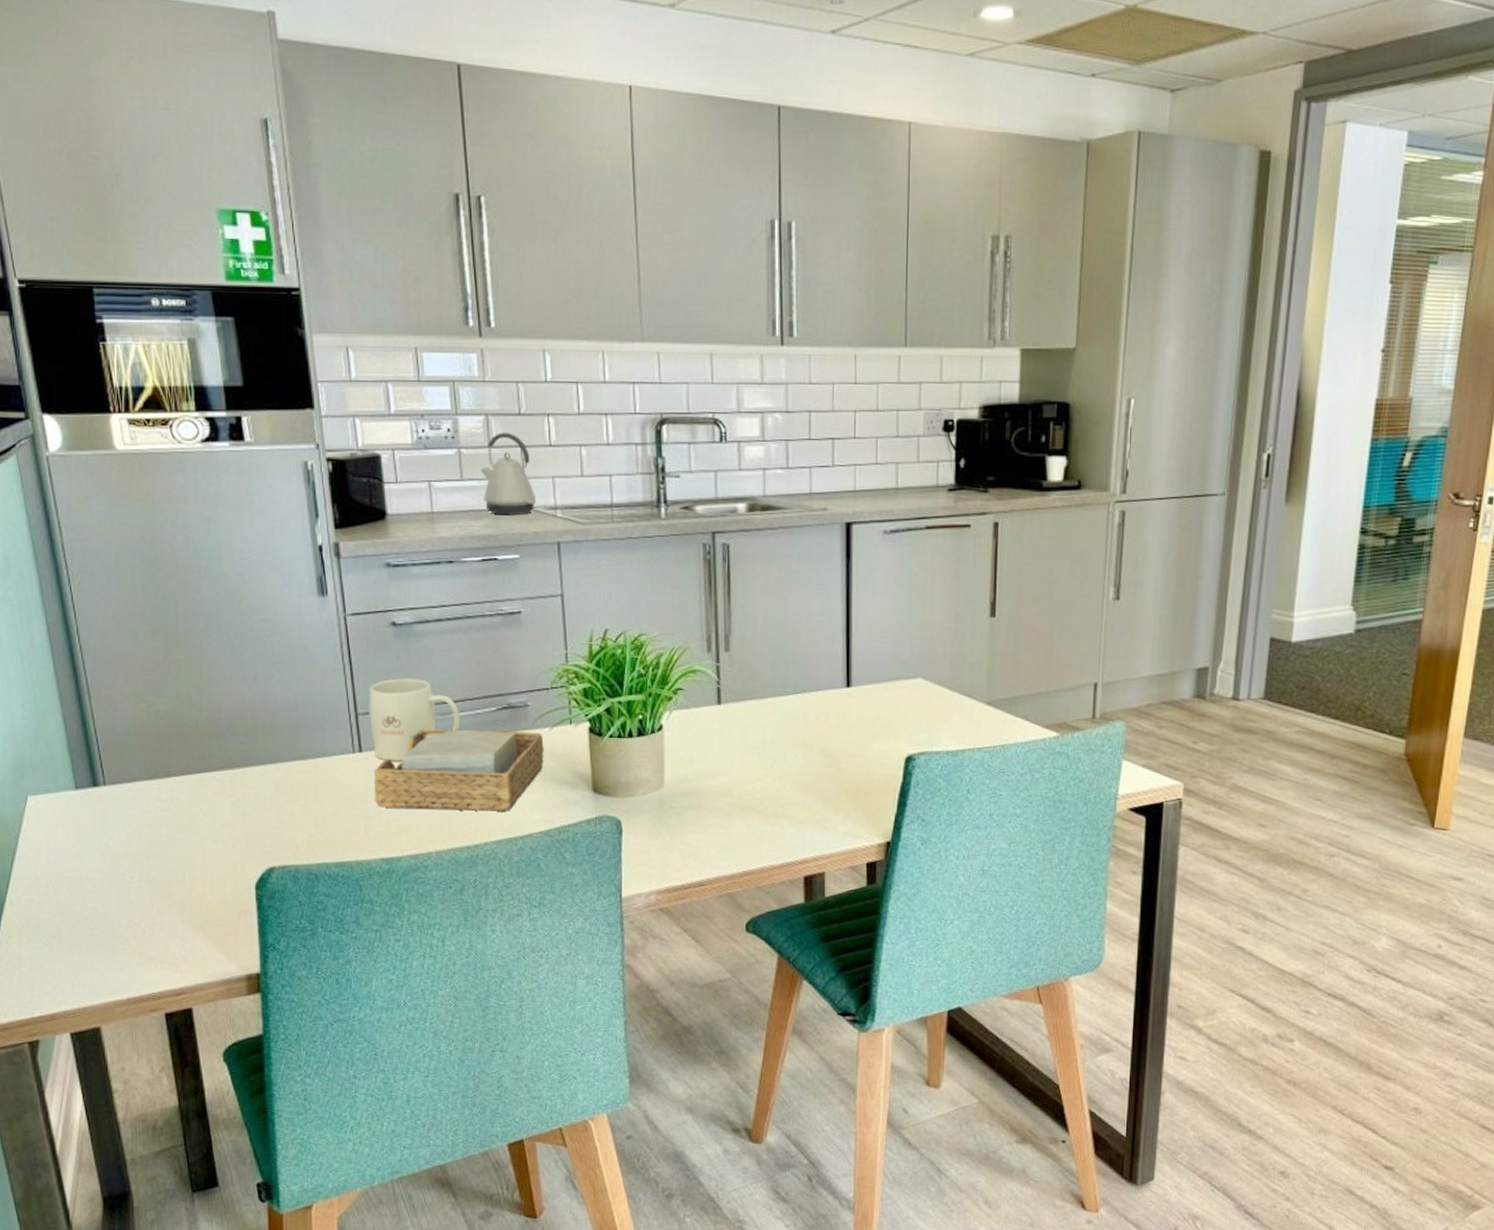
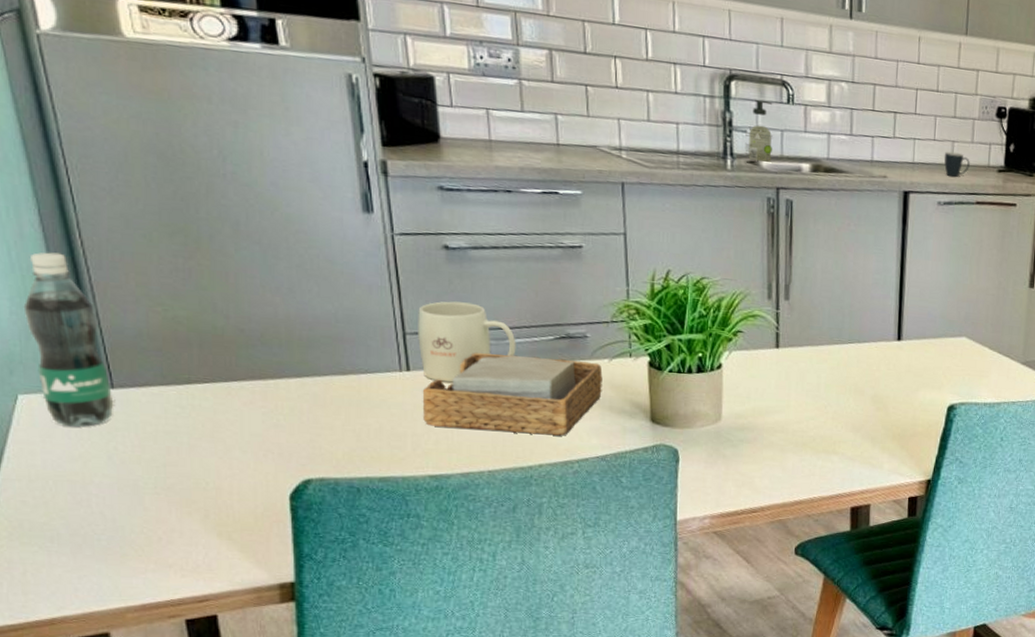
bottle: none [33,658,106,825] -> present [23,252,114,427]
kettle: present [481,432,535,516] -> none [543,69,600,153]
soap dispenser: none [678,441,706,506] -> present [745,99,773,162]
mug: none [887,474,917,503] -> present [944,151,970,178]

